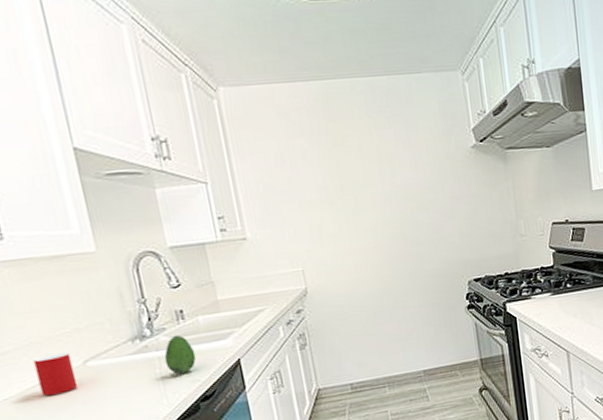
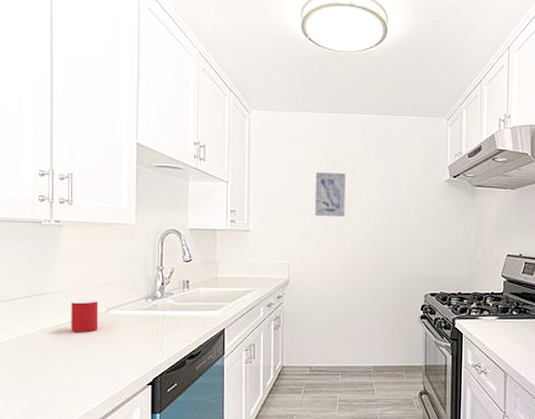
fruit: present [164,335,196,375] -> none [167,300,191,333]
wall art: none [315,153,360,210] -> present [314,171,345,218]

